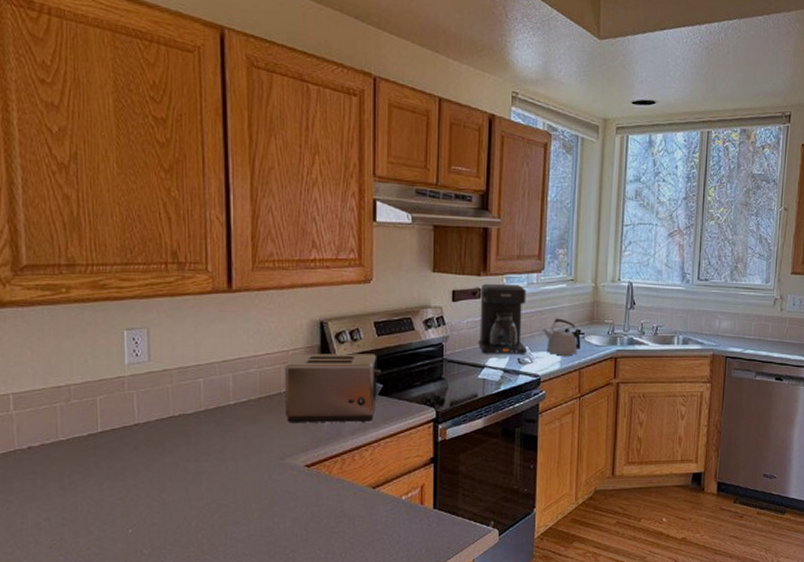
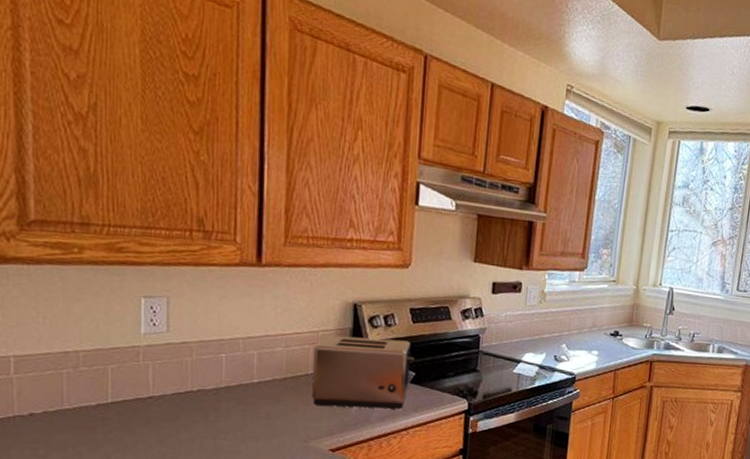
coffee maker: present [478,283,527,354] -> none [515,277,568,352]
kettle: present [542,318,581,356] -> none [580,318,619,357]

